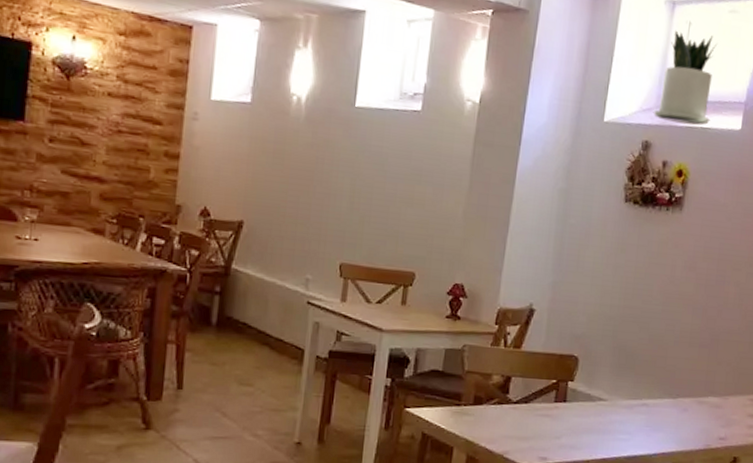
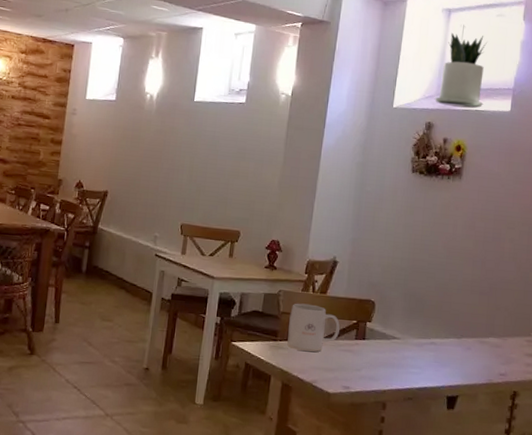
mug: none [473,360,537,419] -> present [287,303,340,353]

